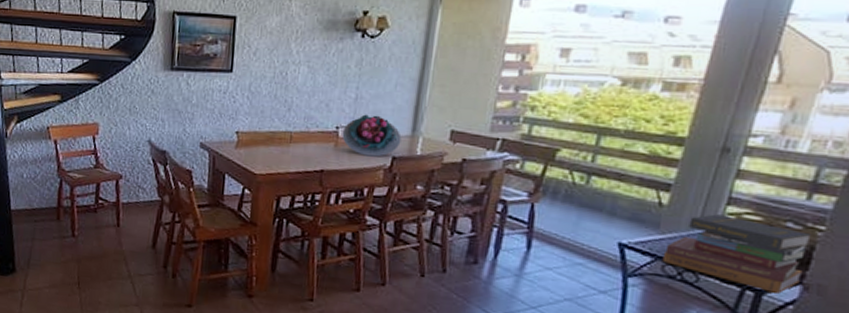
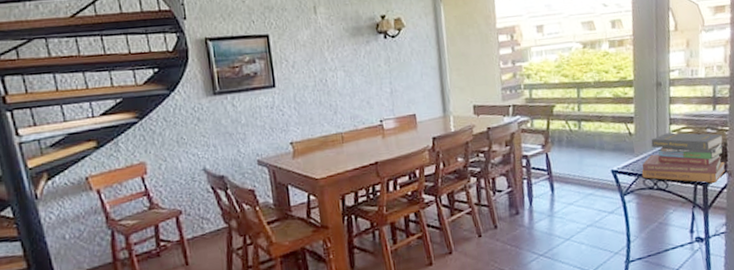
flower arrangement: present [342,114,402,157] -> none [386,103,437,142]

